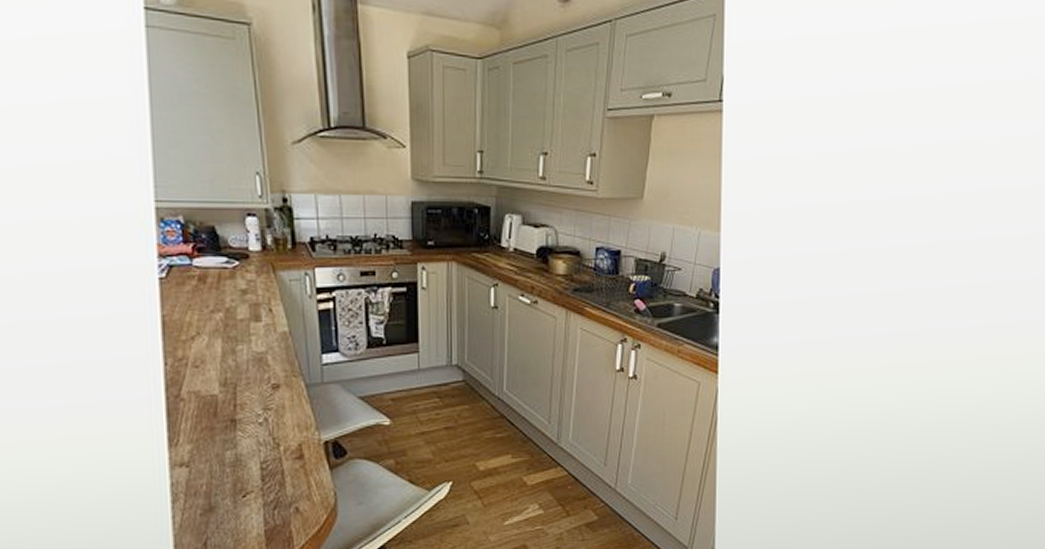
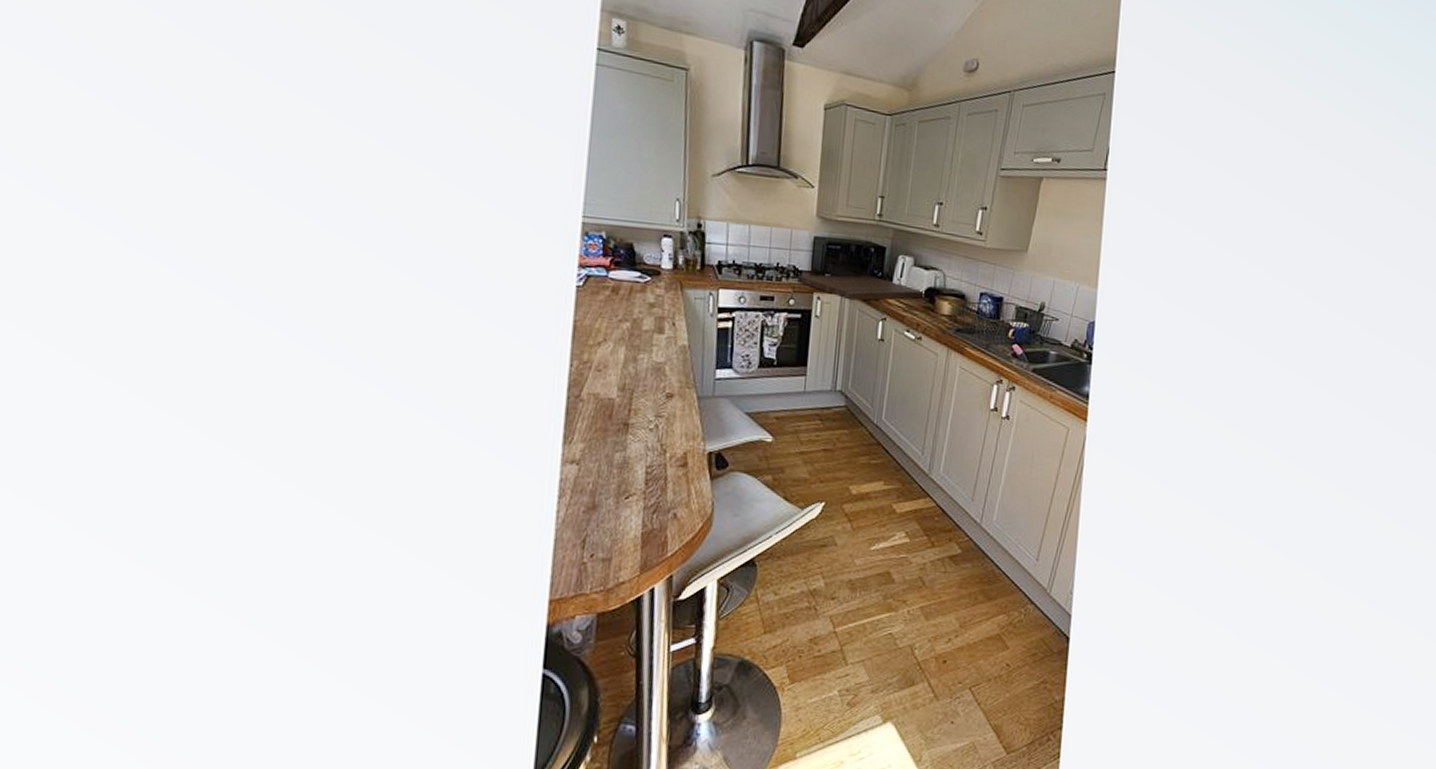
cutting board: none [399,238,538,268] -> present [798,274,926,301]

